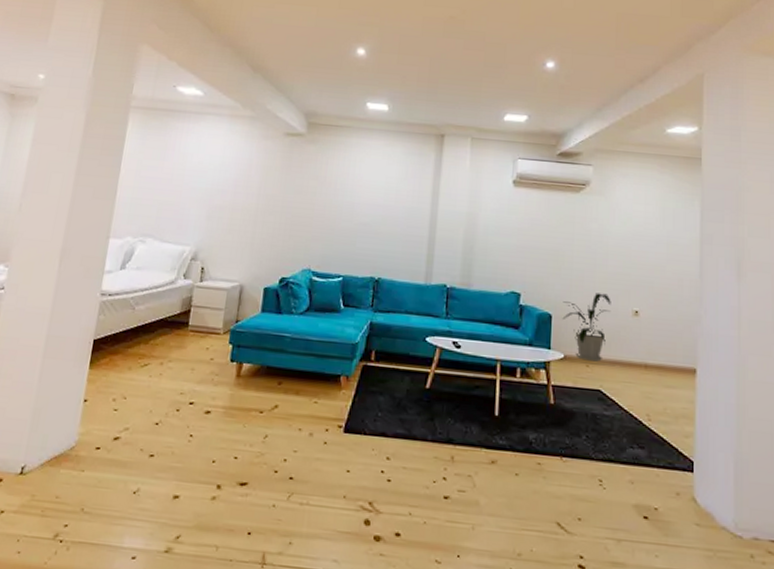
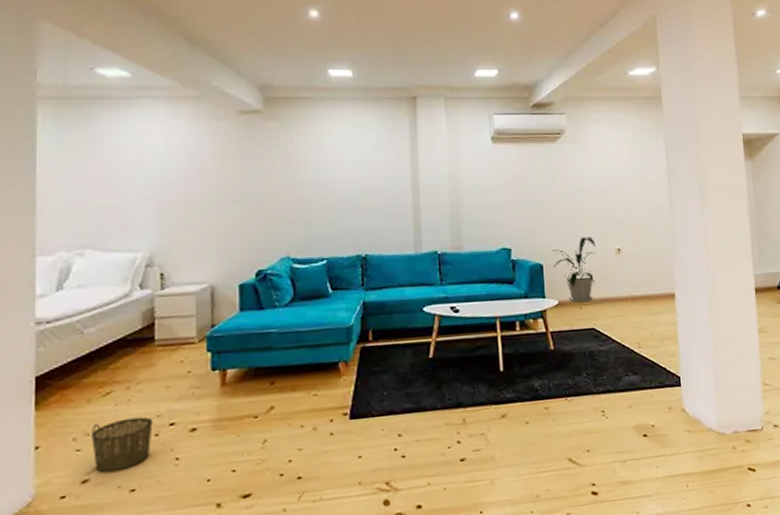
basket: none [126,389,177,436] -> present [92,416,153,473]

